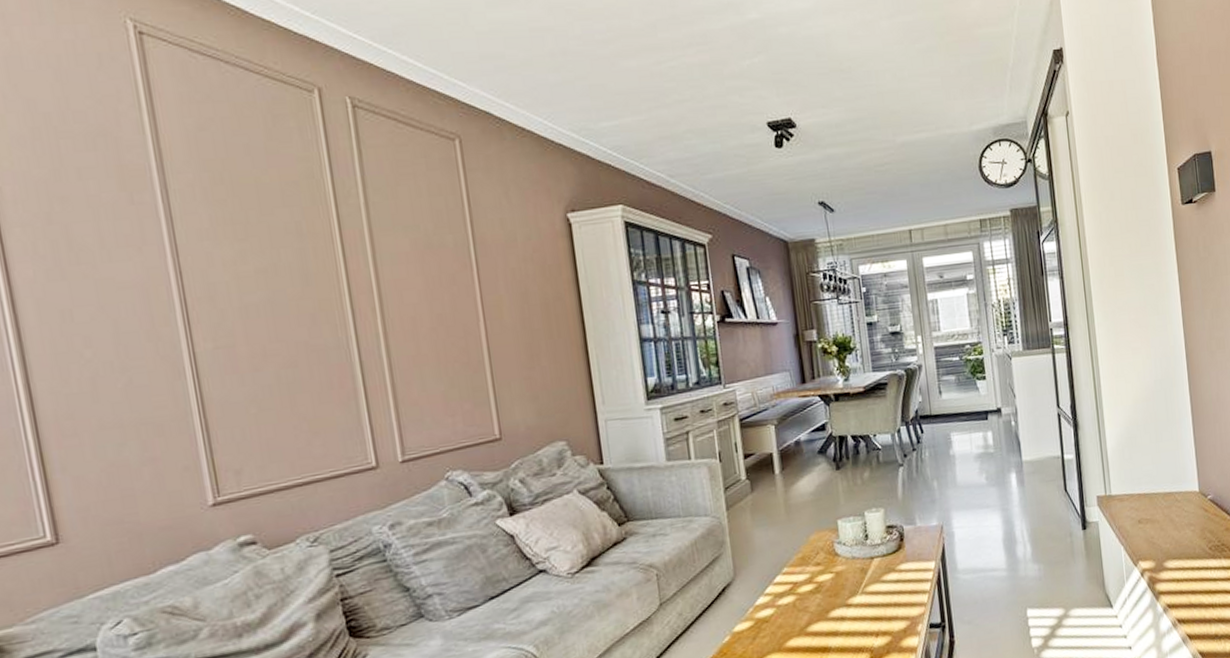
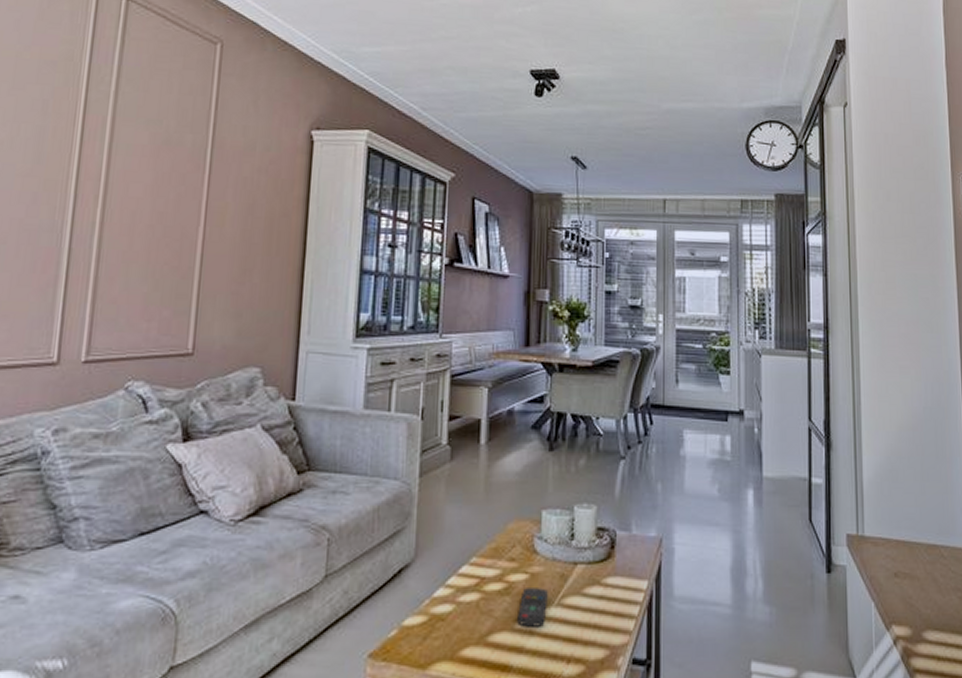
remote control: none [829,582,854,615] -> present [517,588,548,627]

